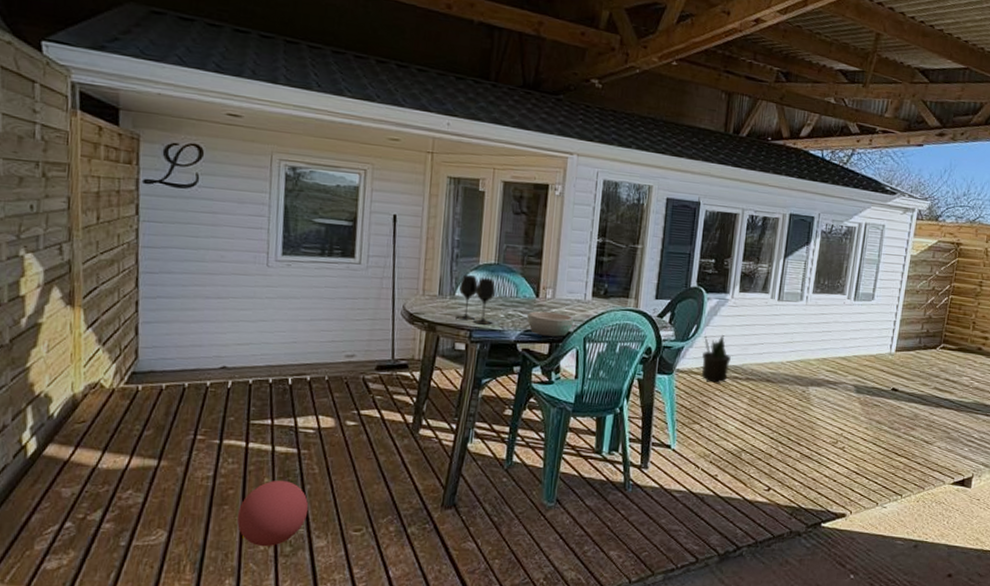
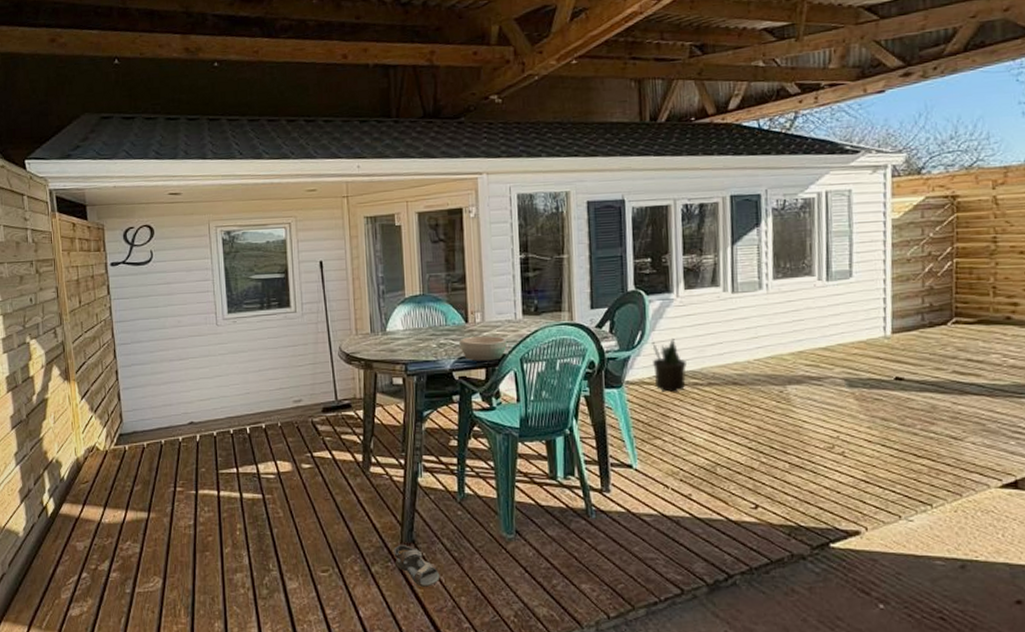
ball: present [236,481,309,546] -> none [217,526,279,589]
sandal: none [433,508,477,551] -> present [394,545,440,588]
wine glass: present [456,275,495,325] -> none [388,309,425,357]

